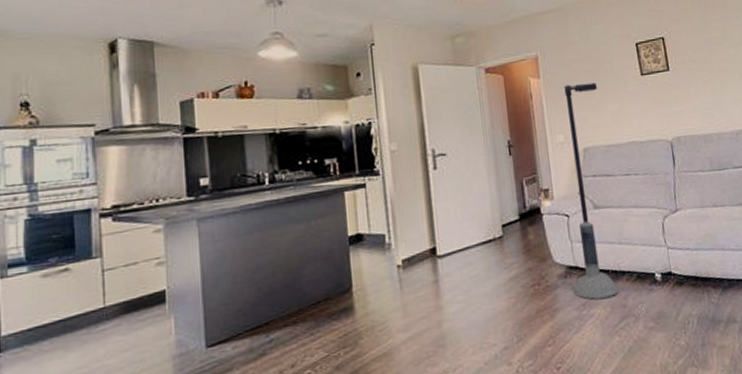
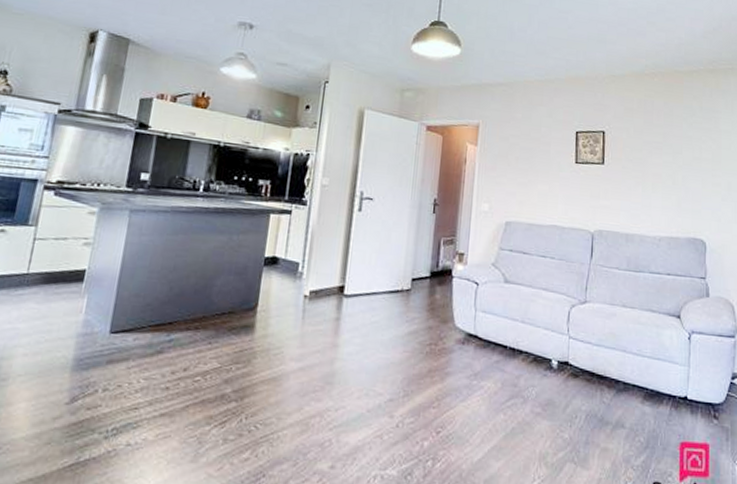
floor lamp: present [564,82,619,300] -> none [467,157,531,373]

